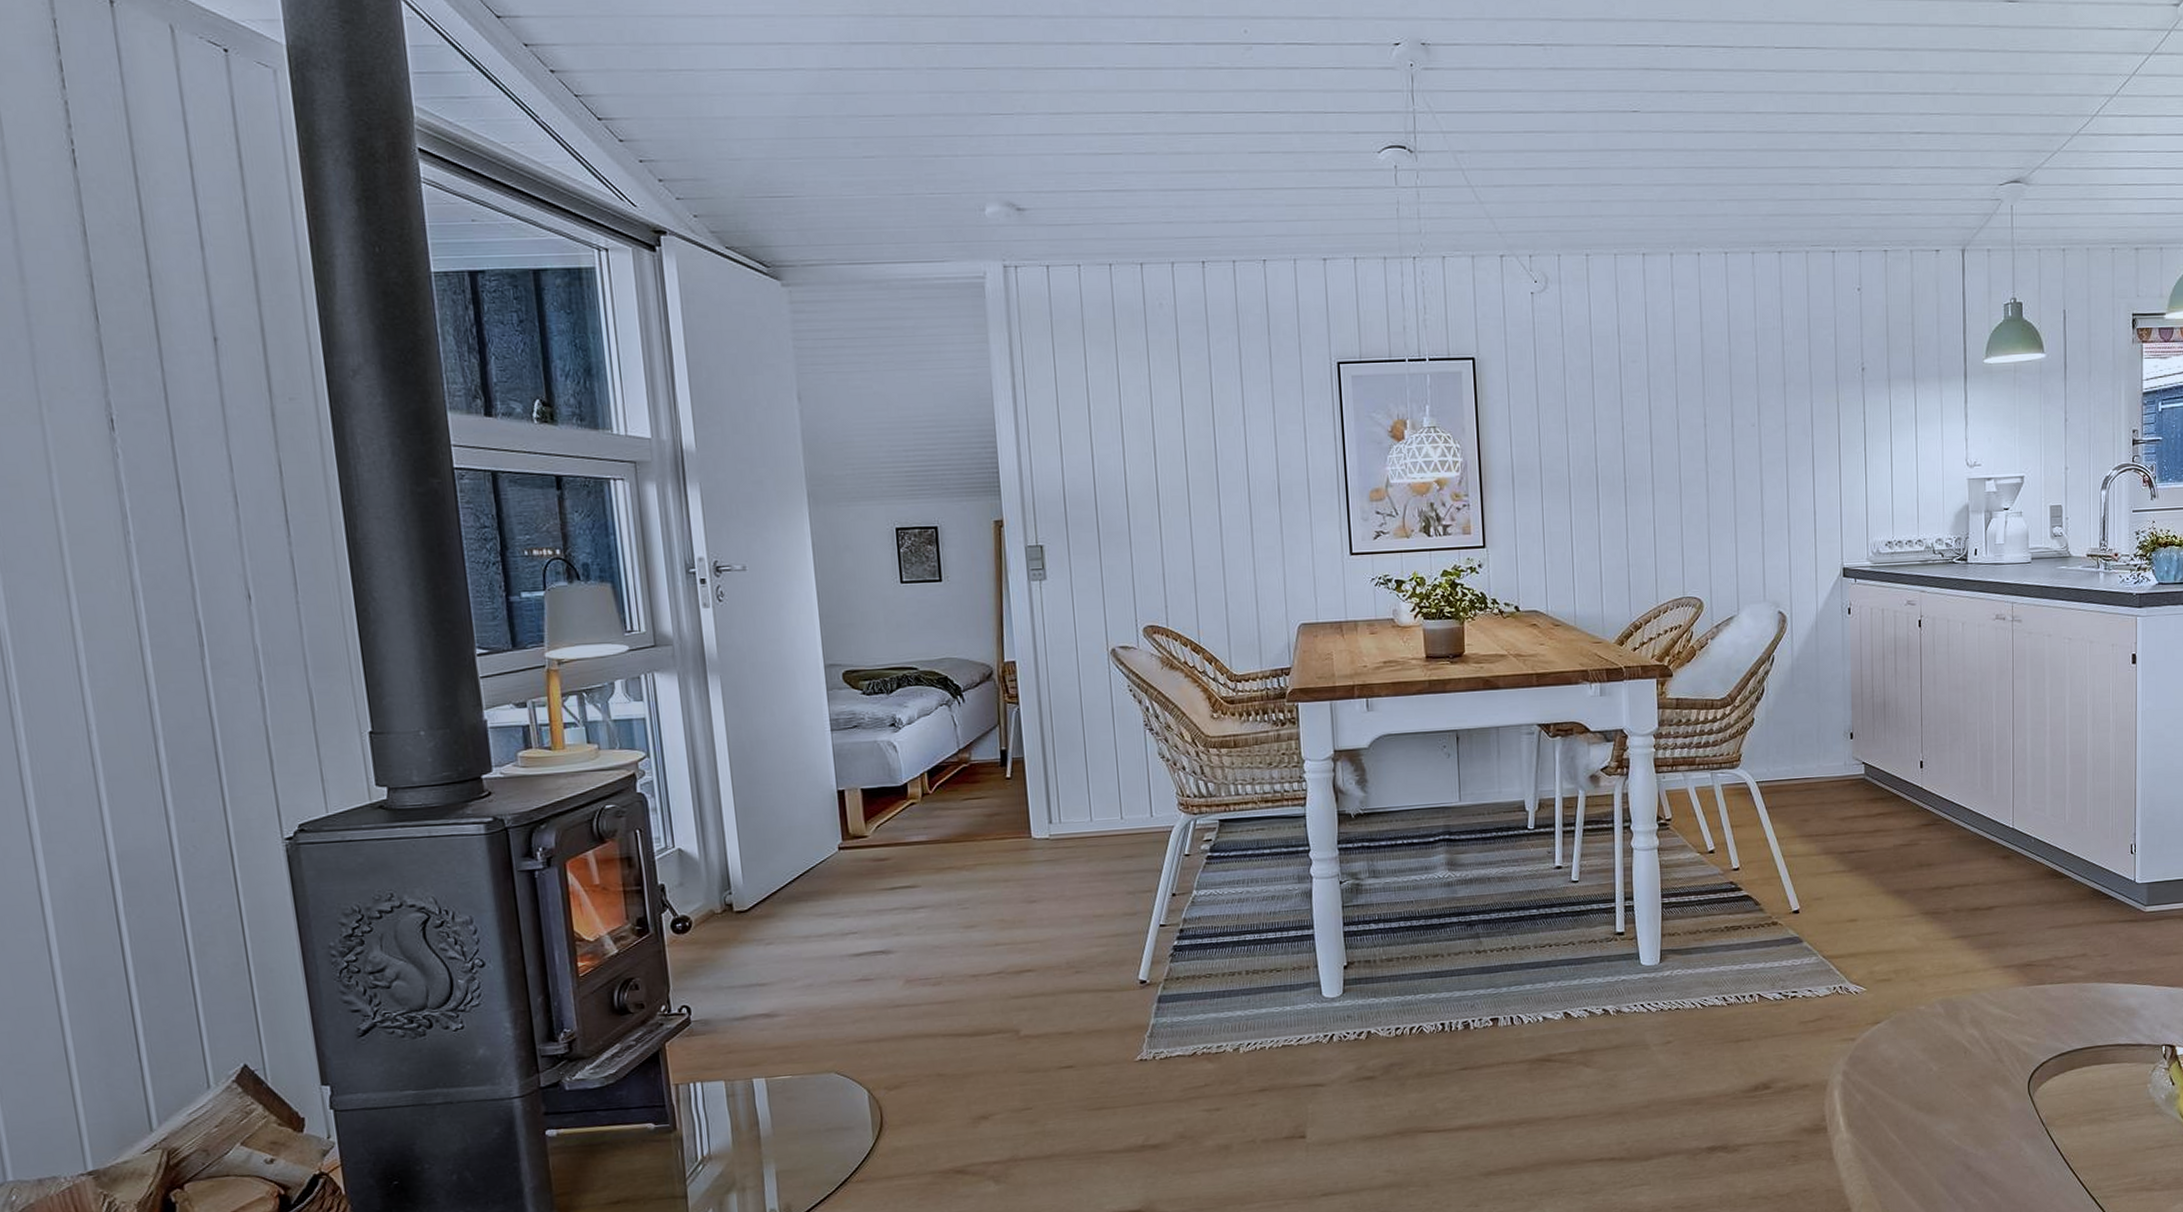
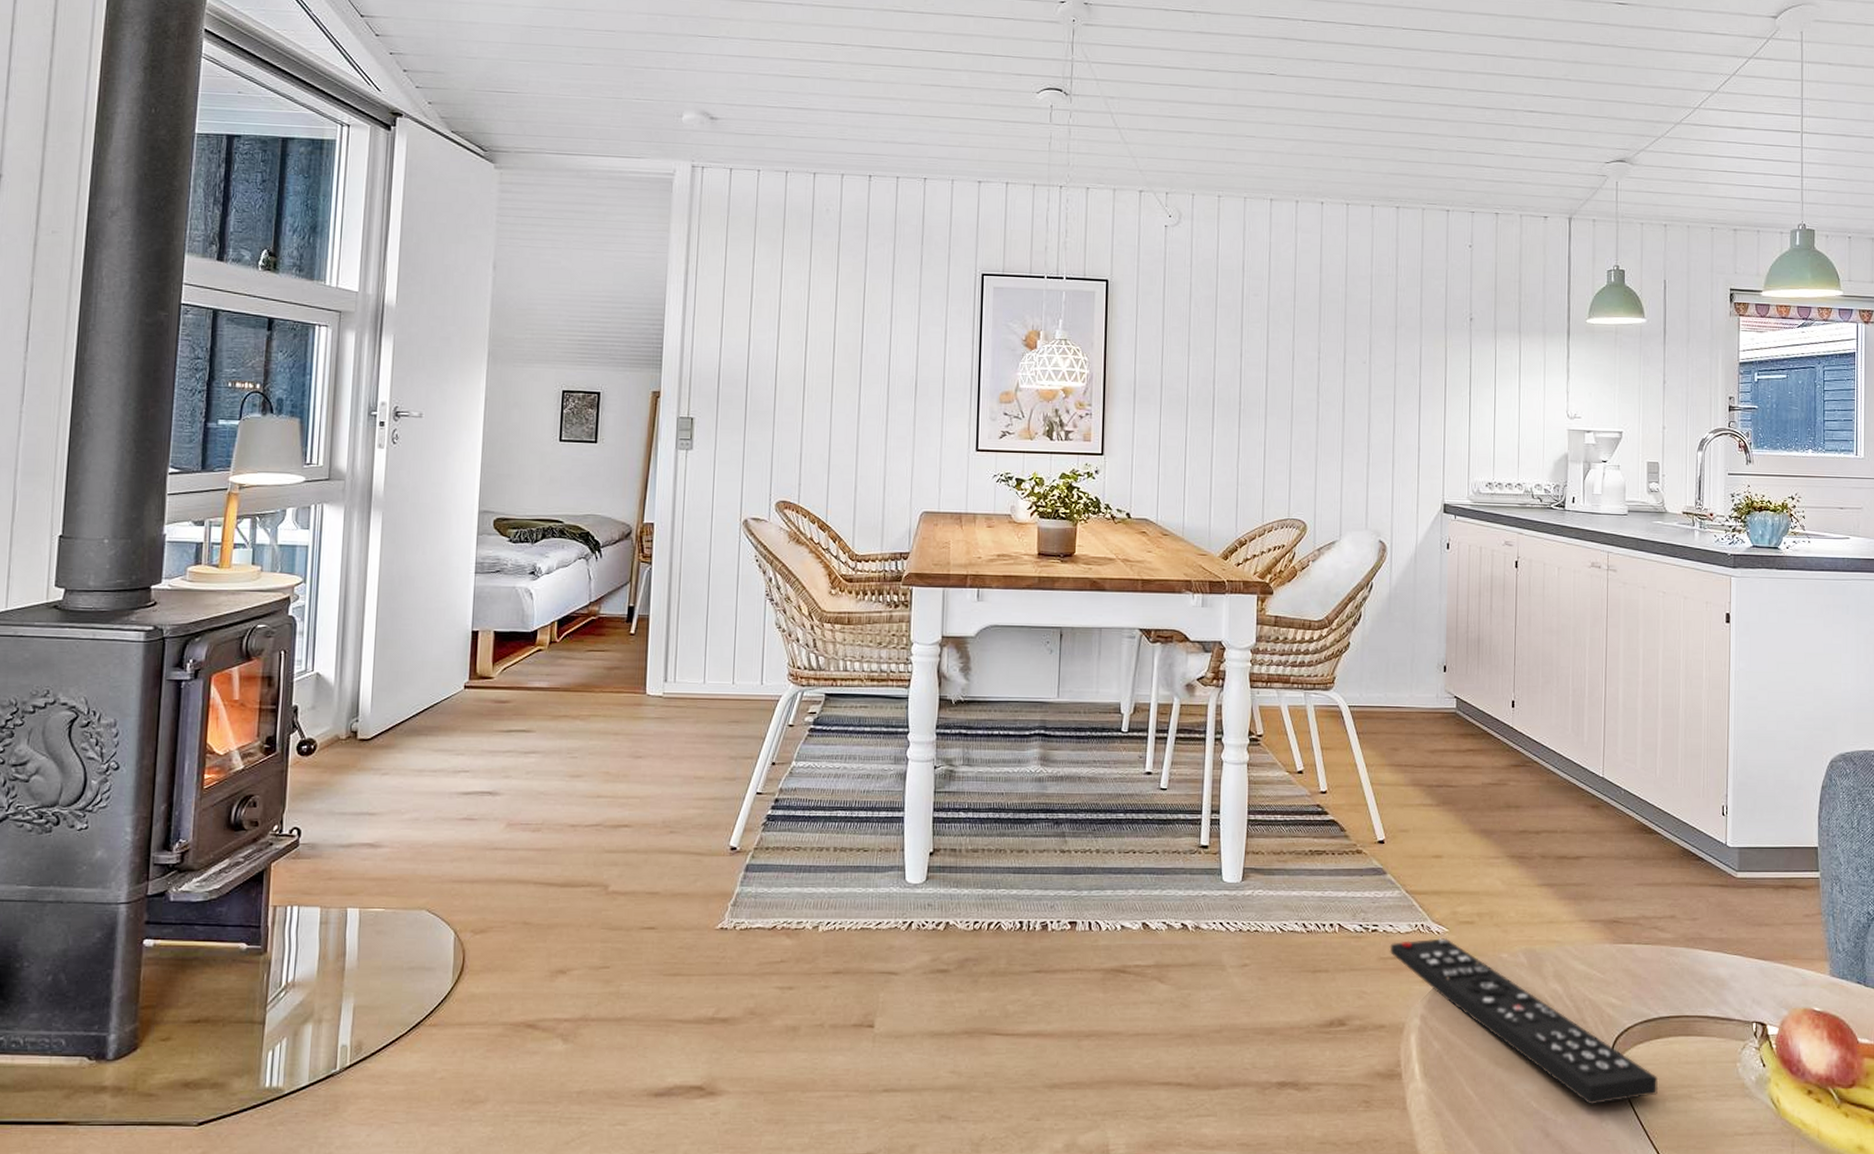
remote control: none [1809,997,2074,1137] -> present [1389,938,1659,1105]

